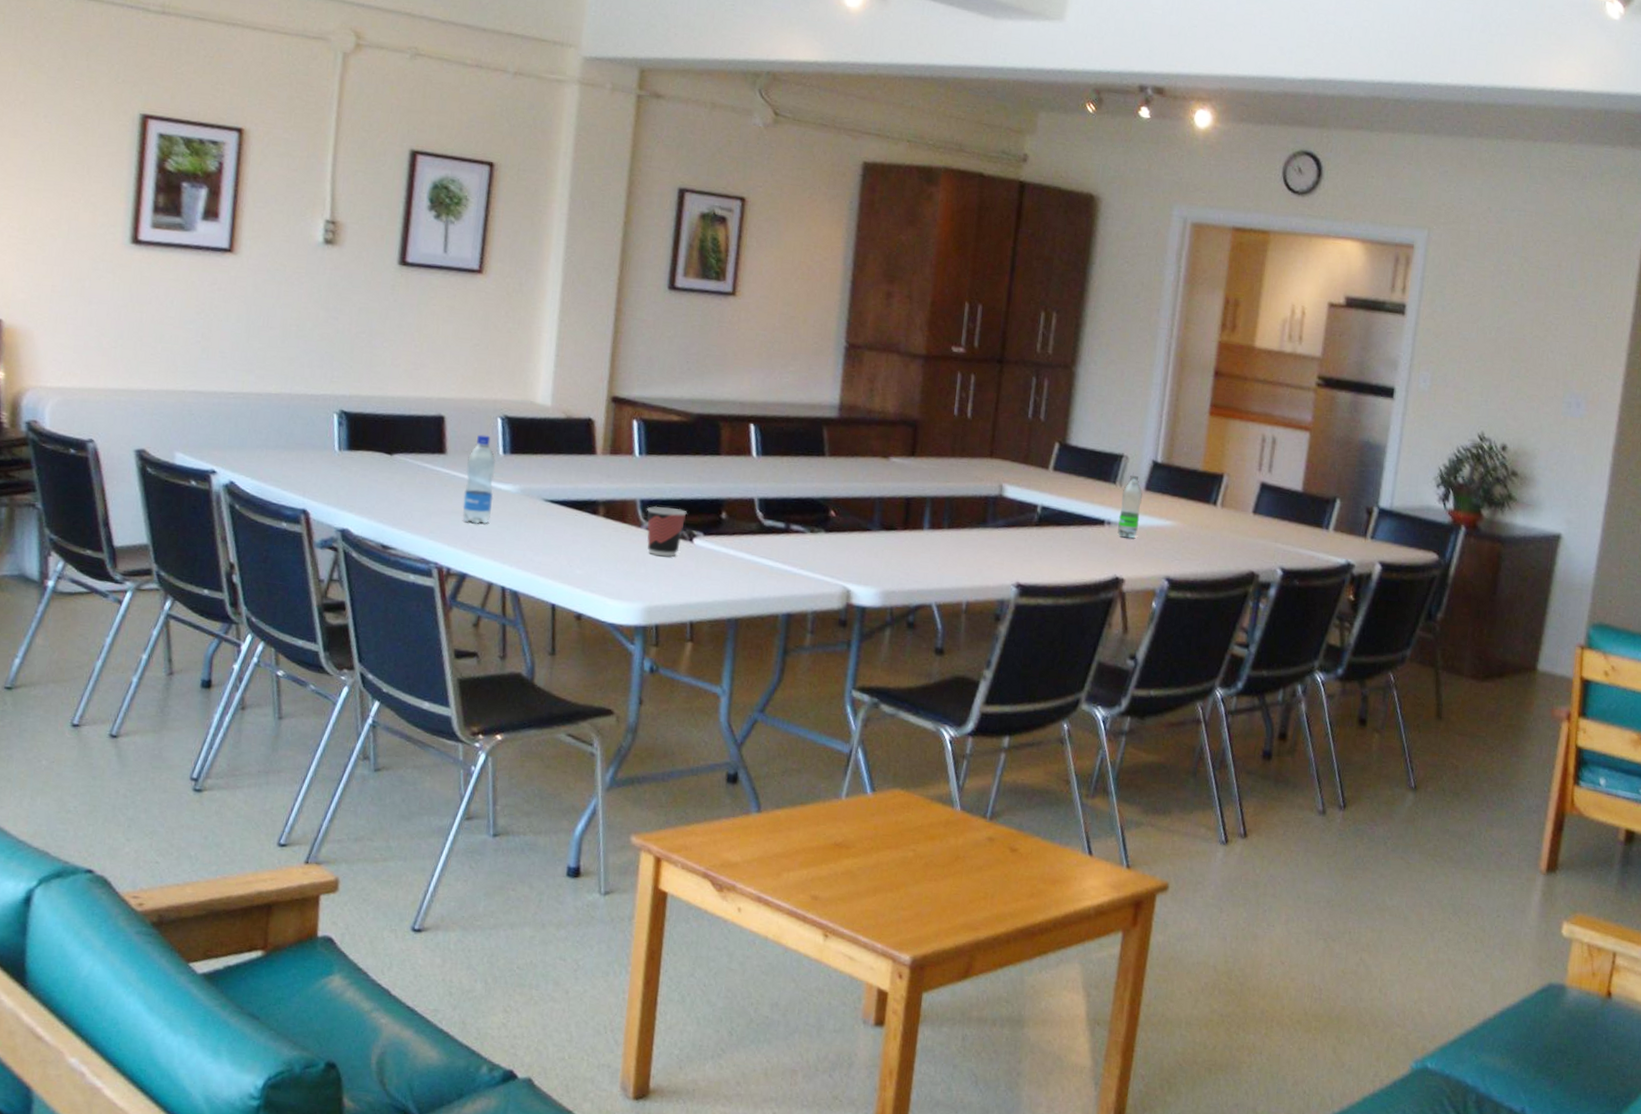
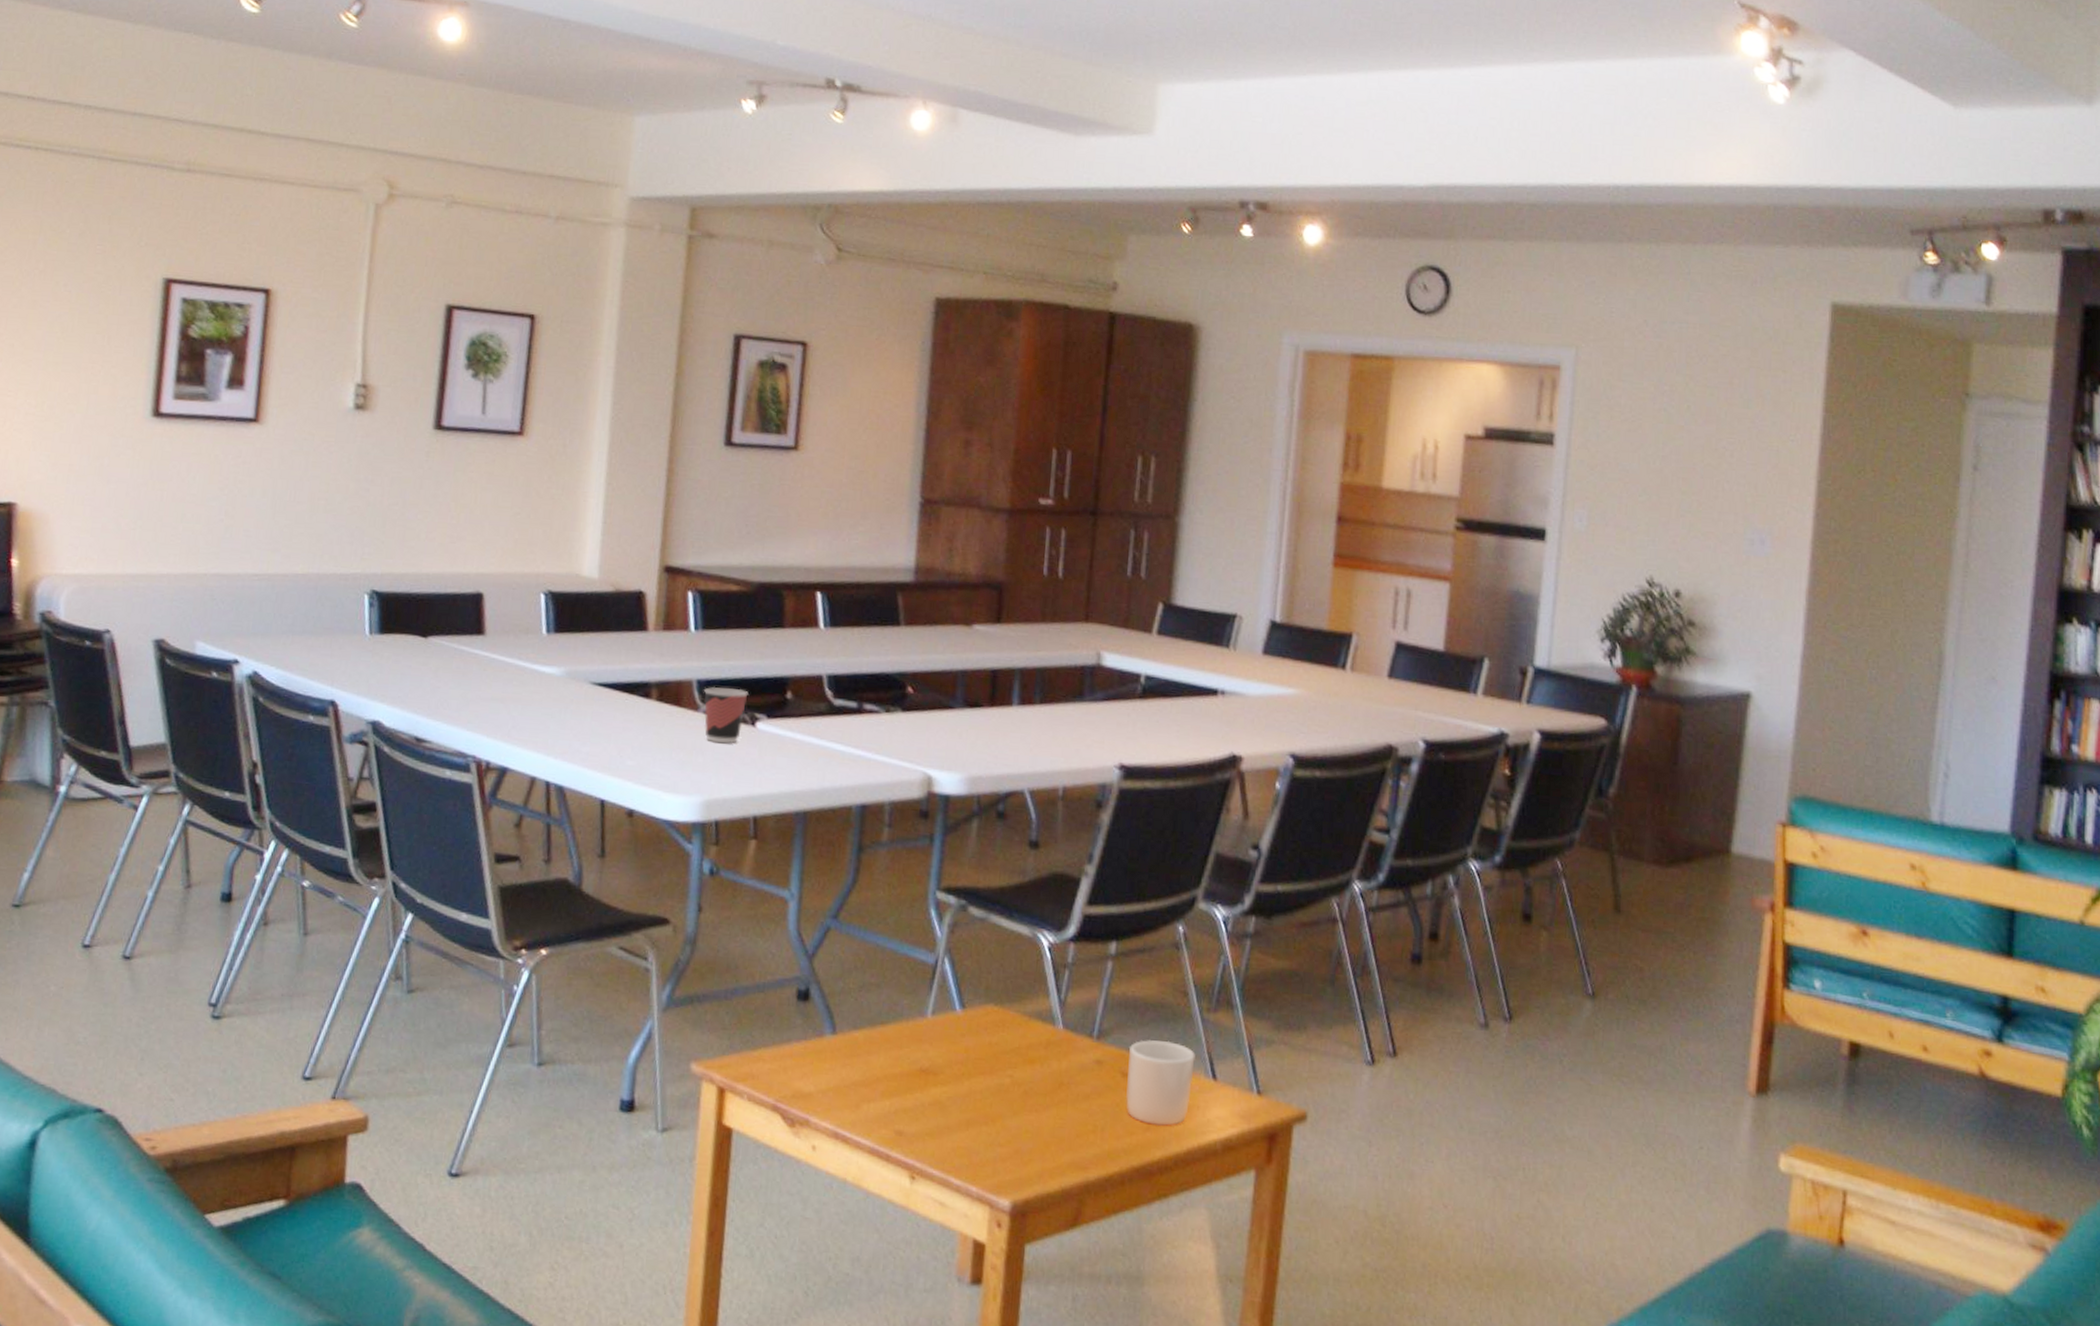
bottle: present [462,434,496,525] -> none [503,612,539,713]
mug: none [1013,820,1075,894] -> present [1126,1039,1196,1126]
bottle: present [1117,475,1143,539] -> none [1233,637,1260,710]

